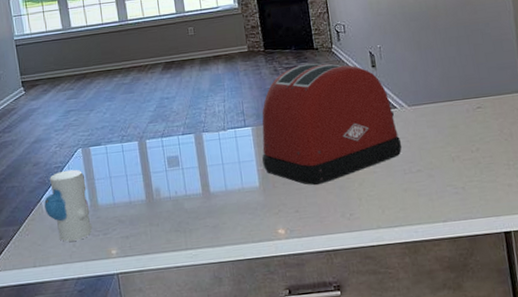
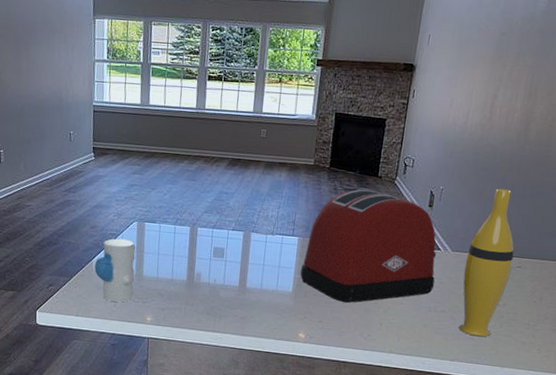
vase: none [423,34,474,190] -> present [459,188,514,337]

